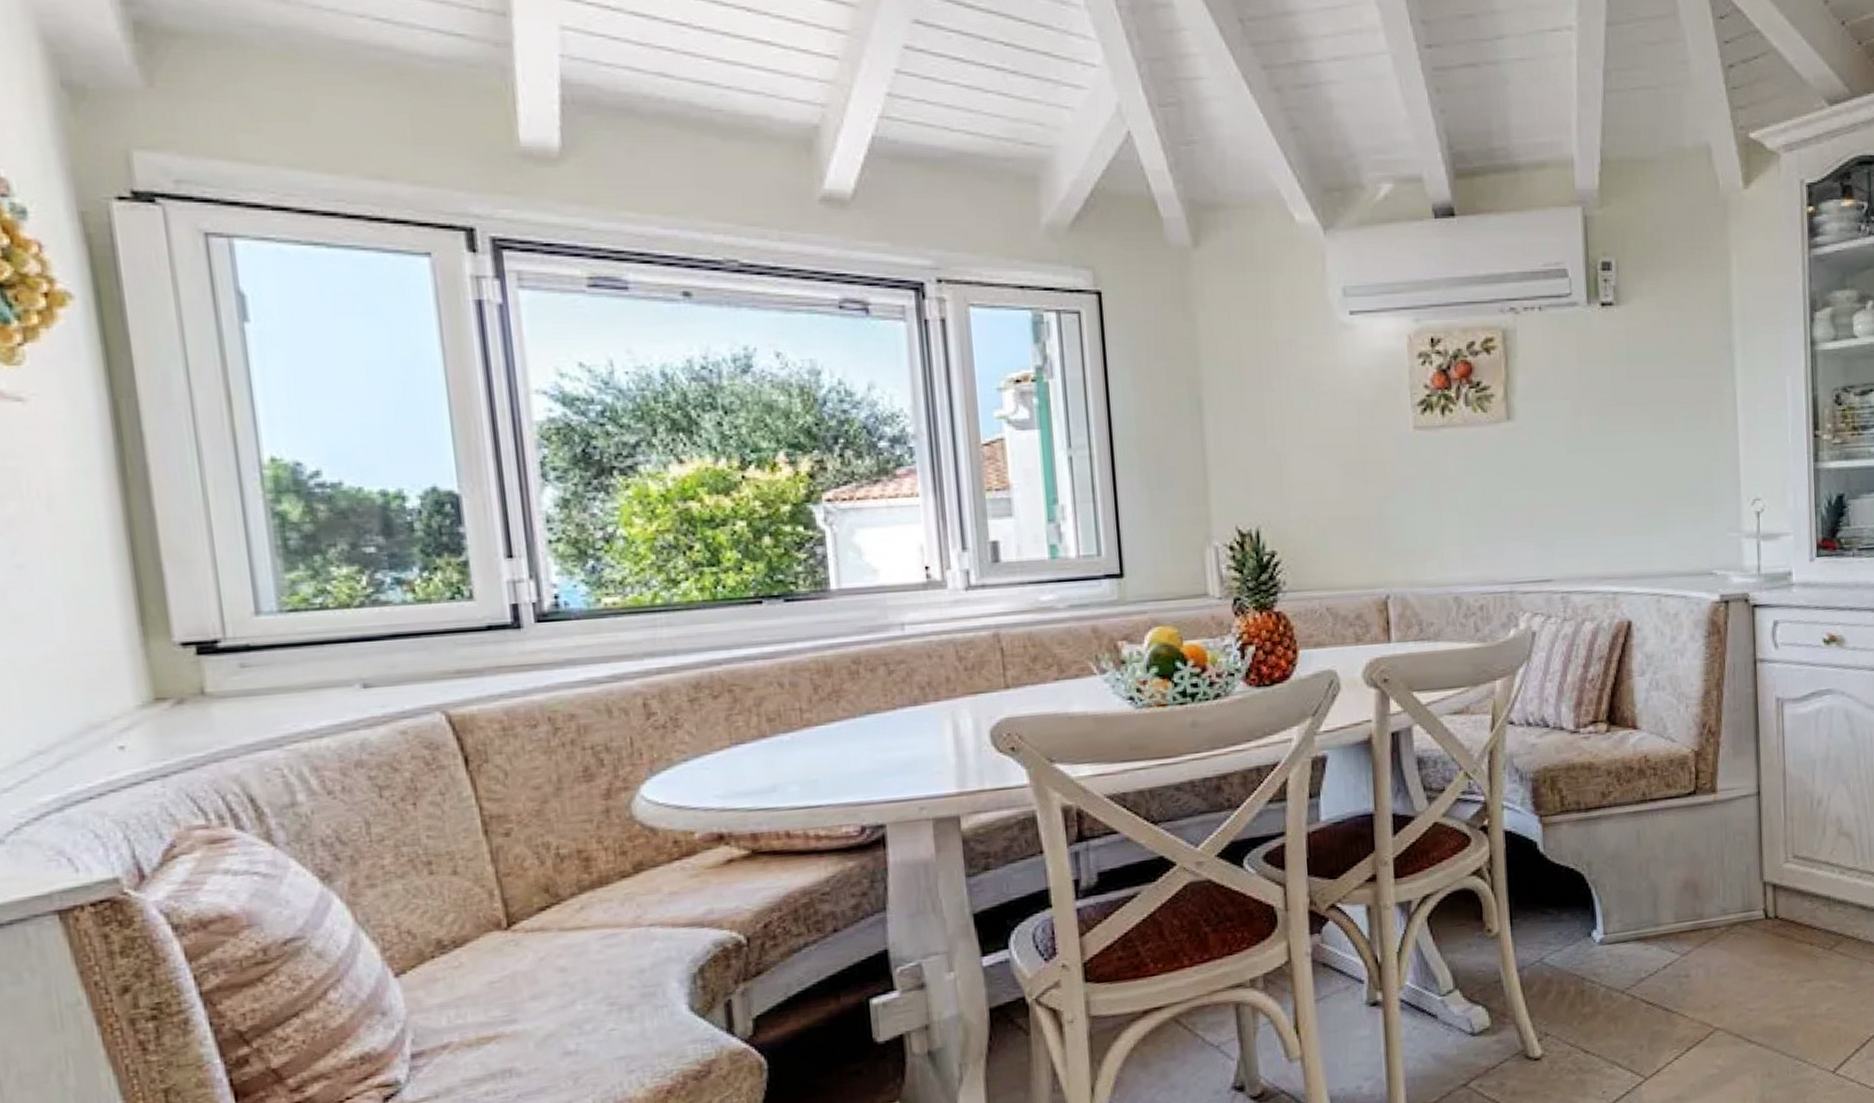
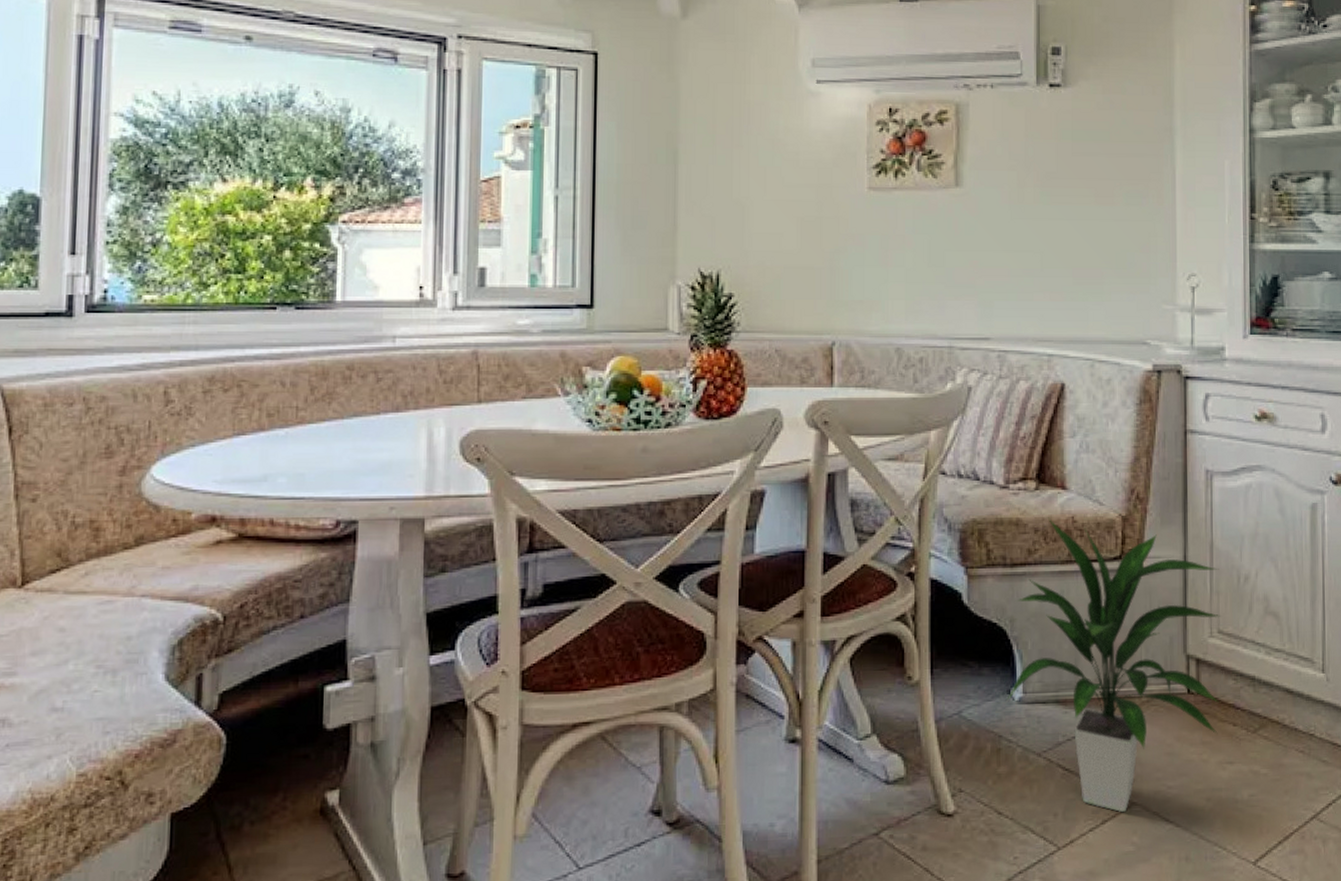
indoor plant: none [1588,758,1796,1038] -> present [1007,517,1221,812]

